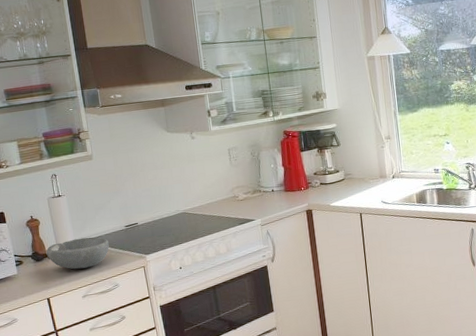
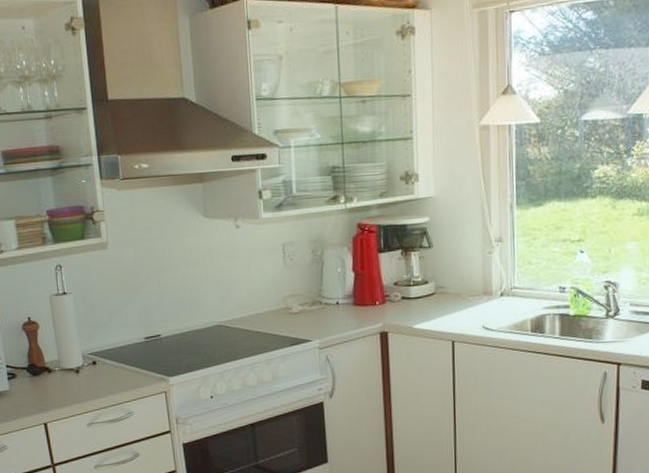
bowl: present [46,237,109,270] -> none [45,349,123,389]

